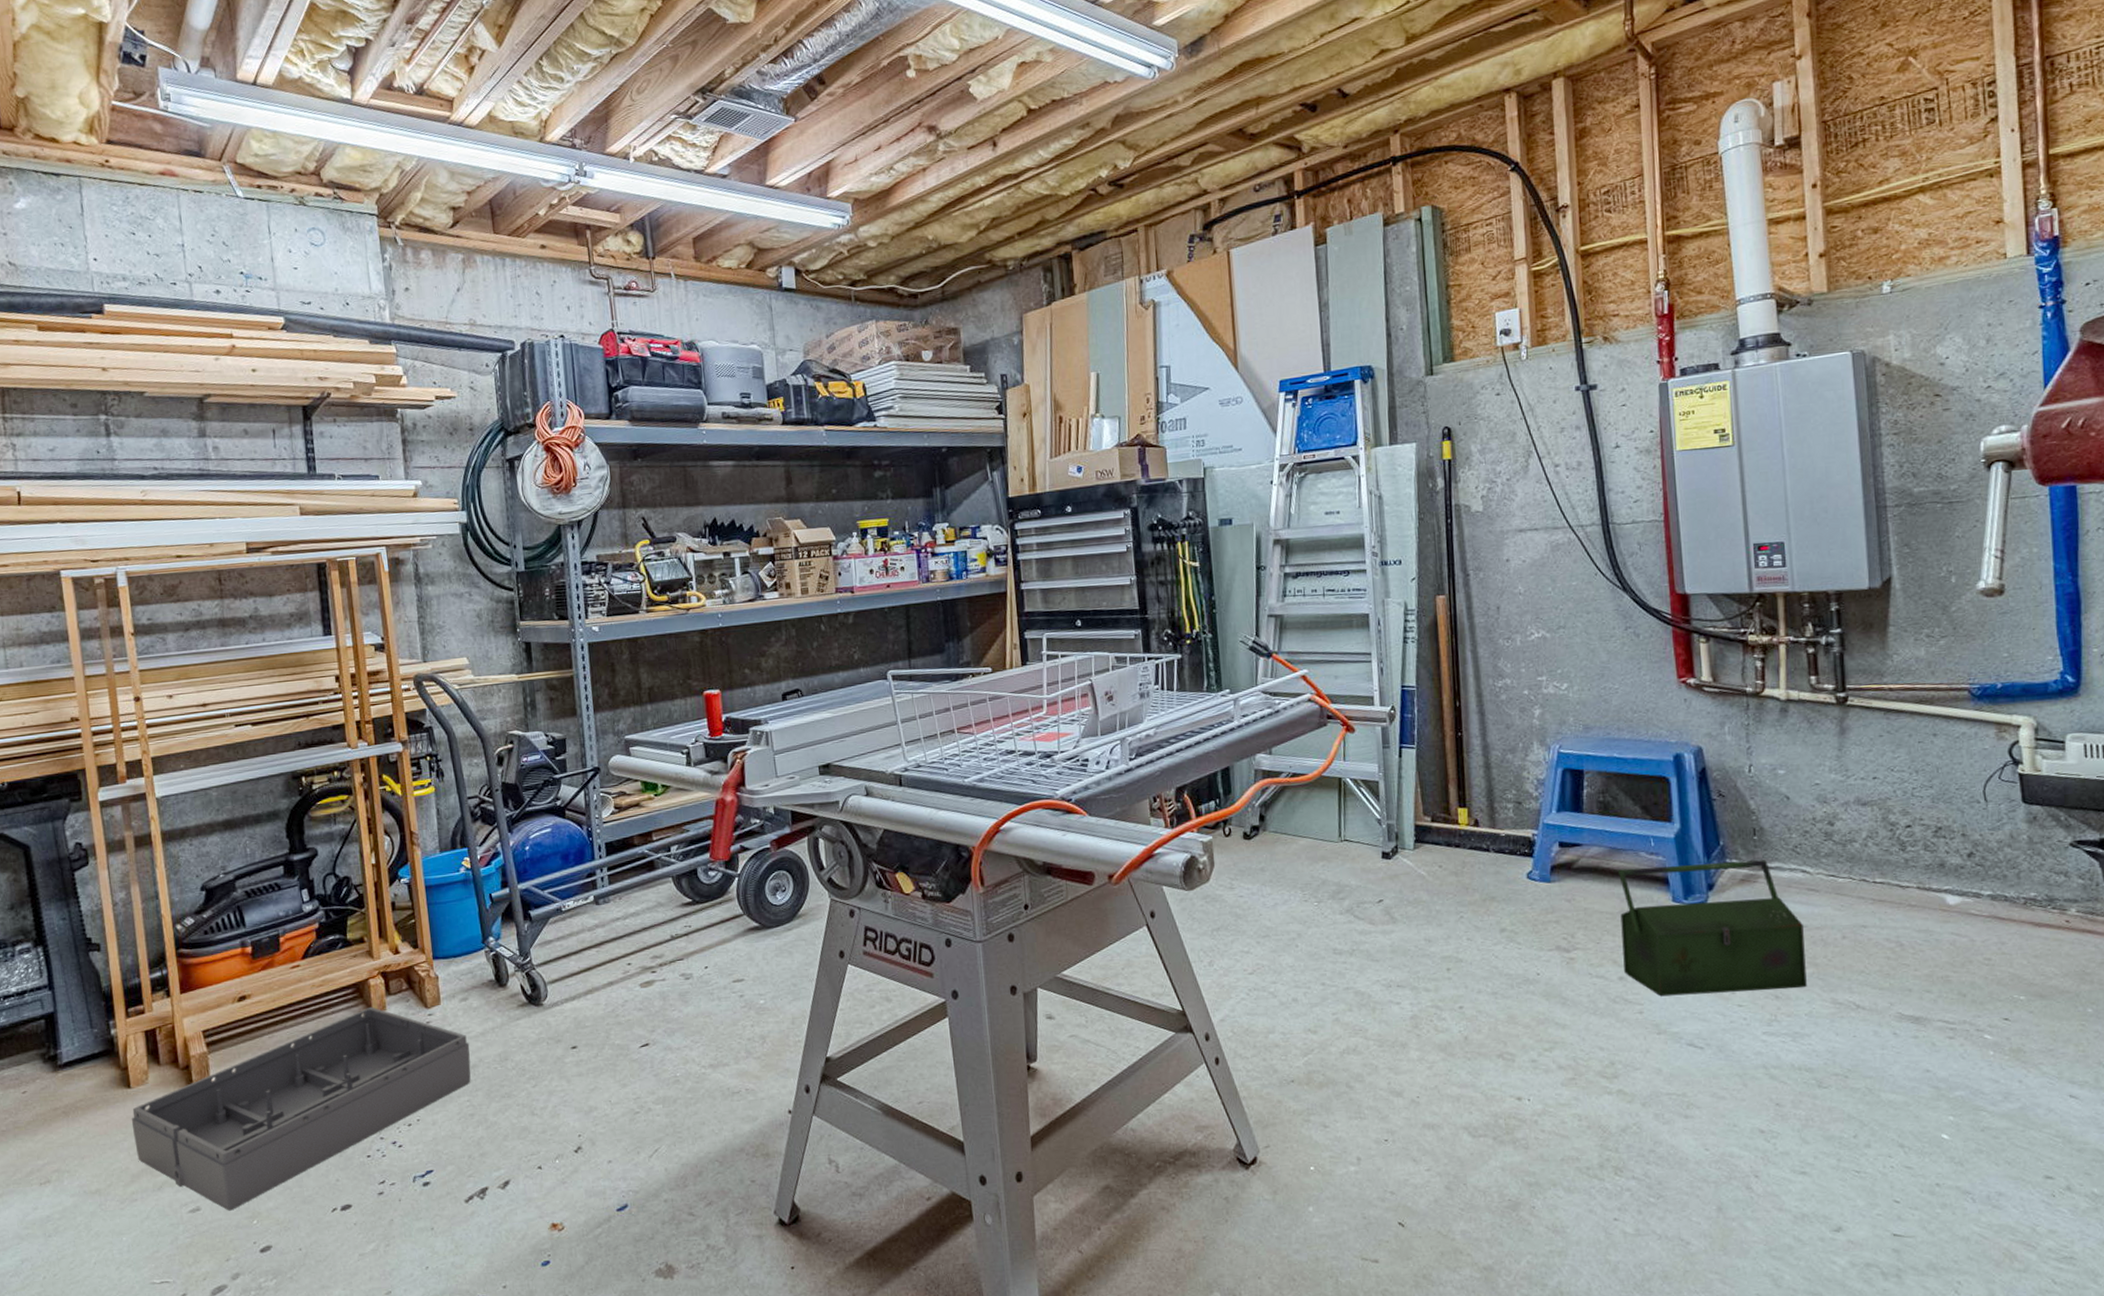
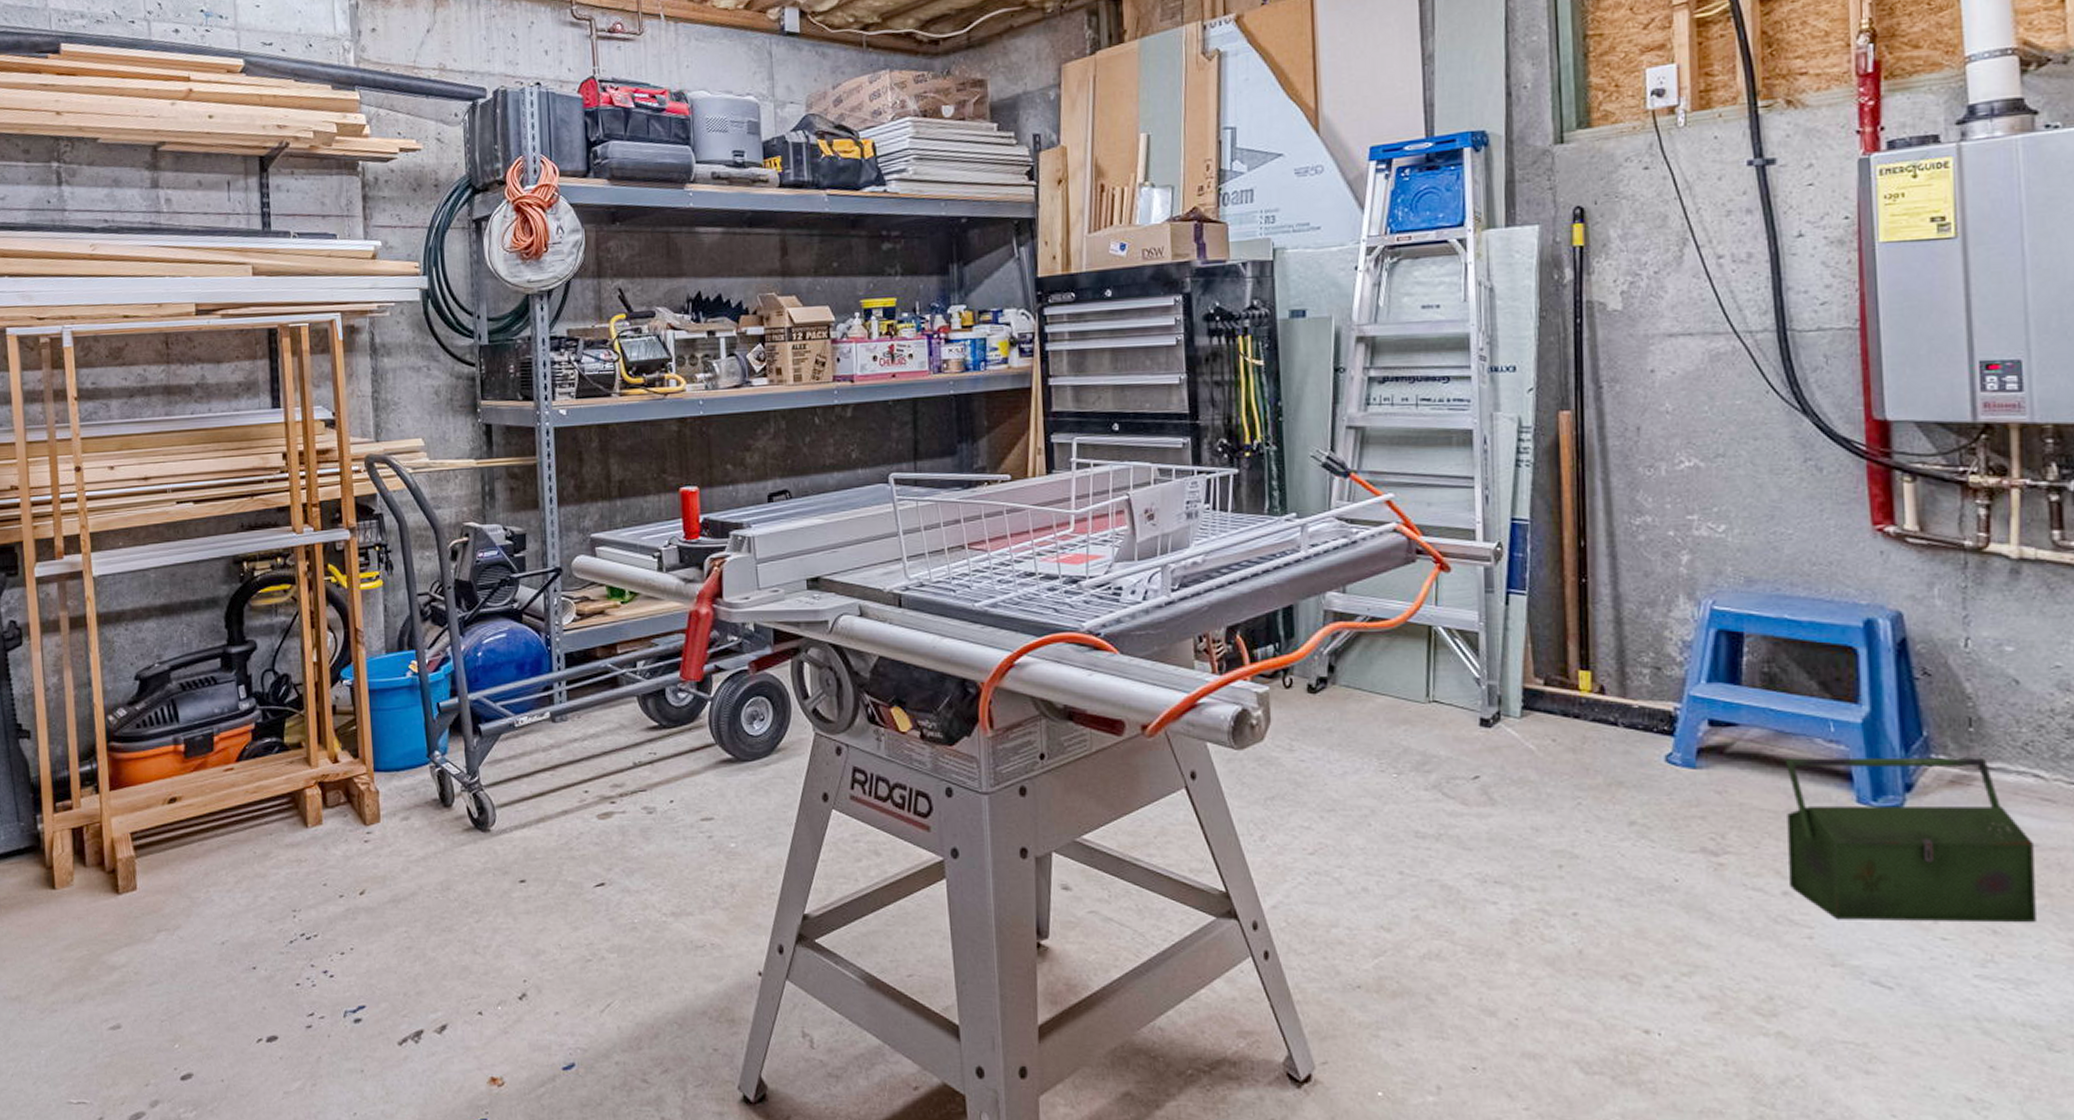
plastic crate: present [131,1006,471,1211] -> none [54,819,410,1032]

